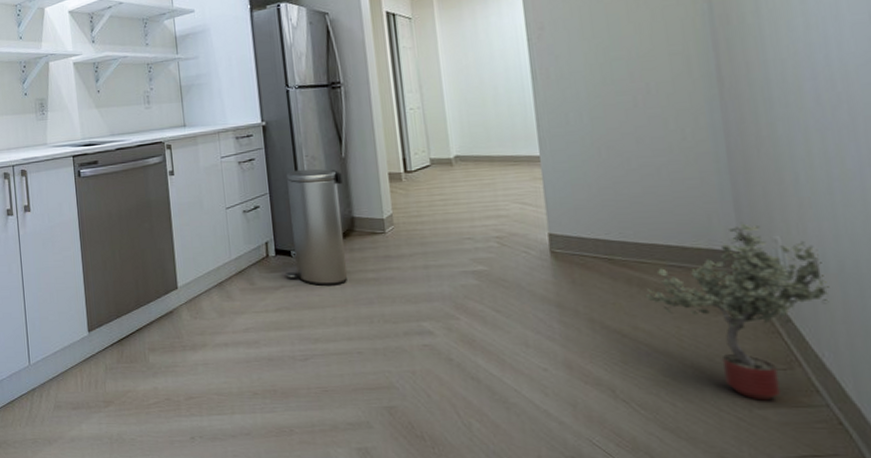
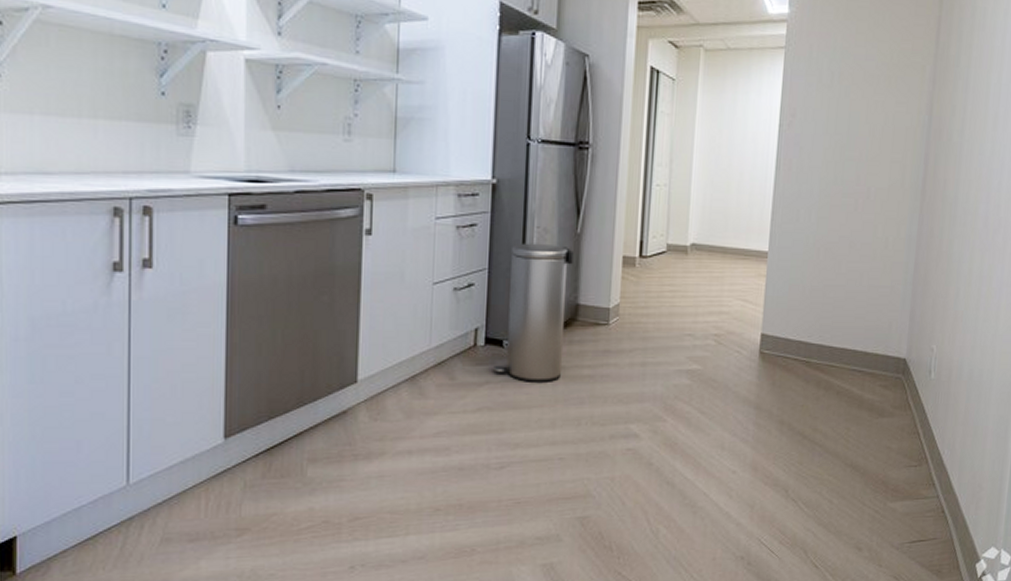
potted tree: present [645,223,829,401] -> none [828,332,960,495]

